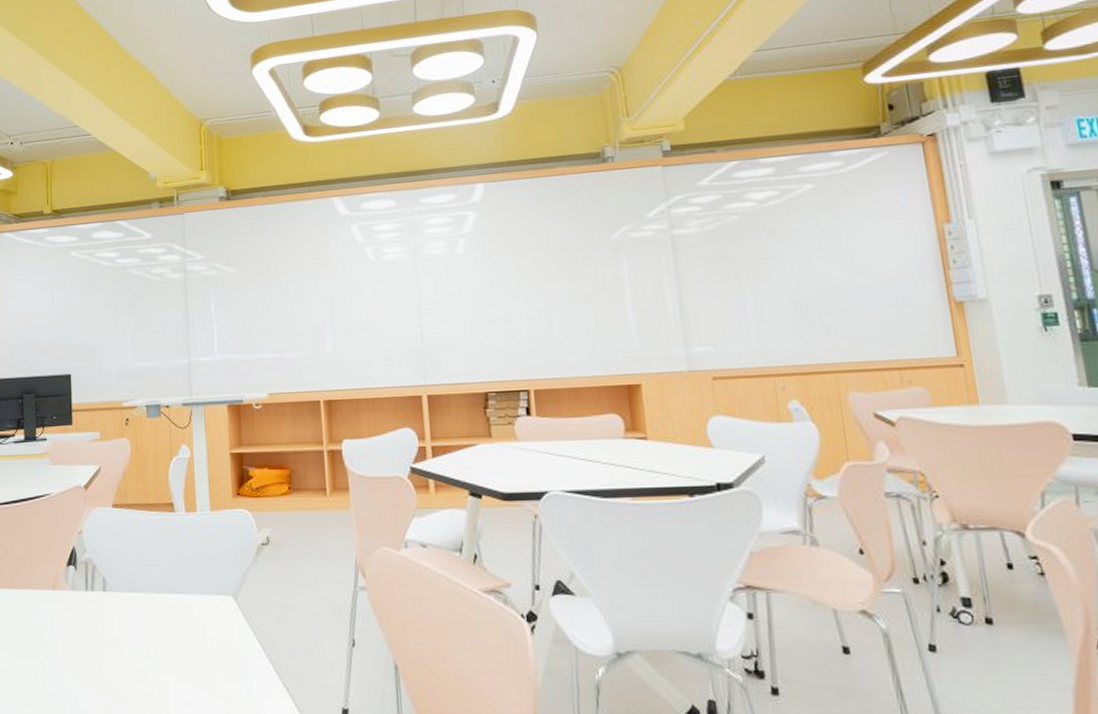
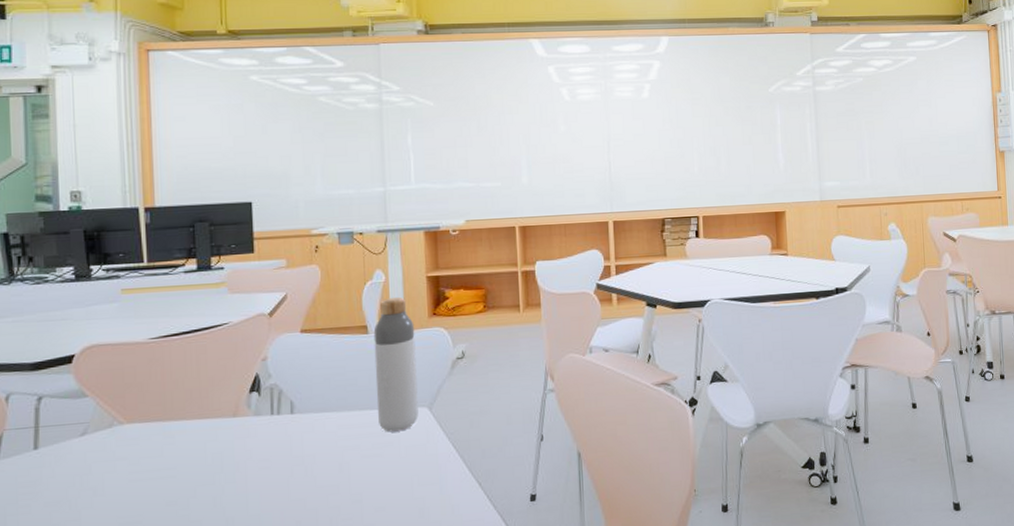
bottle: none [179,474,224,620] -> present [373,297,419,433]

